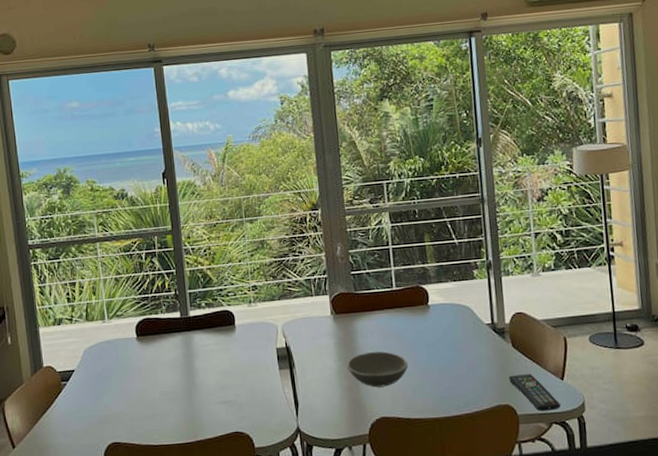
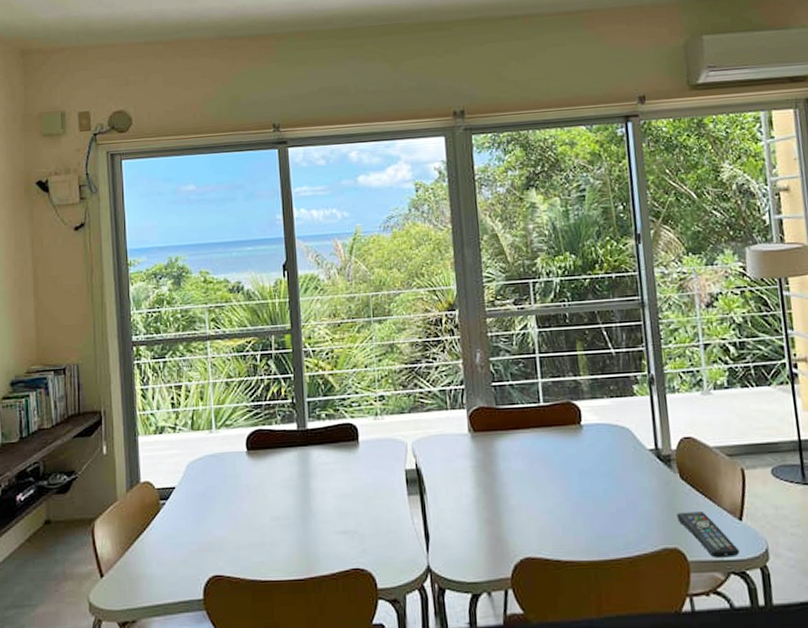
soup bowl: present [346,351,409,388] -> none [485,477,558,521]

